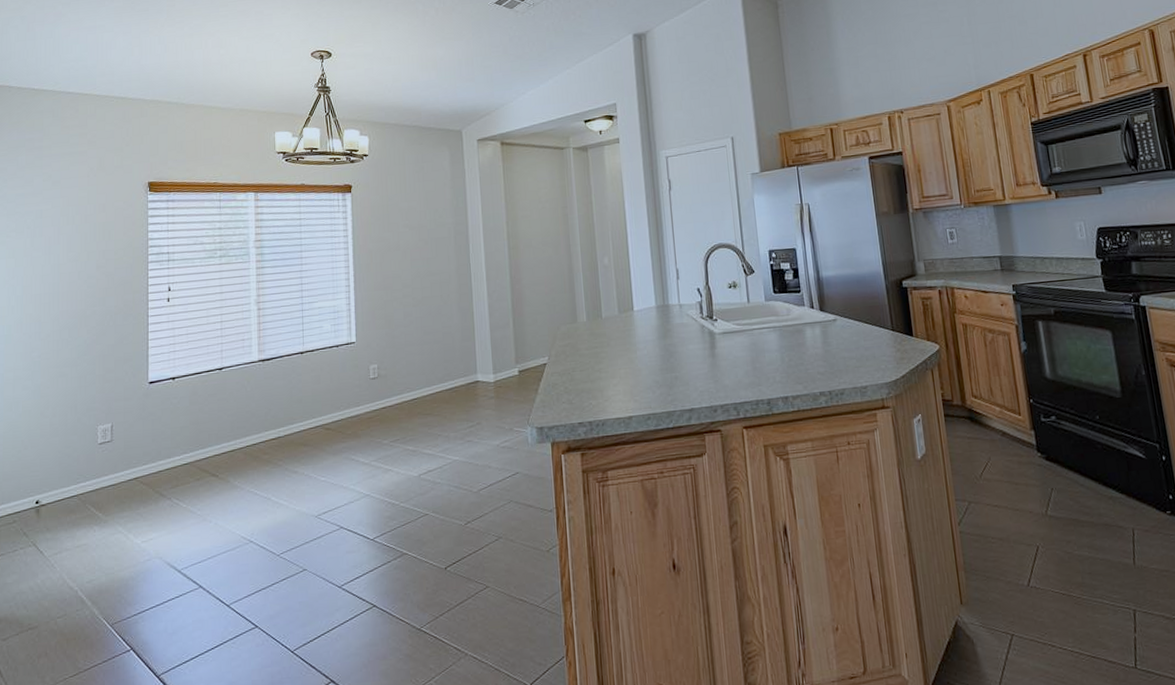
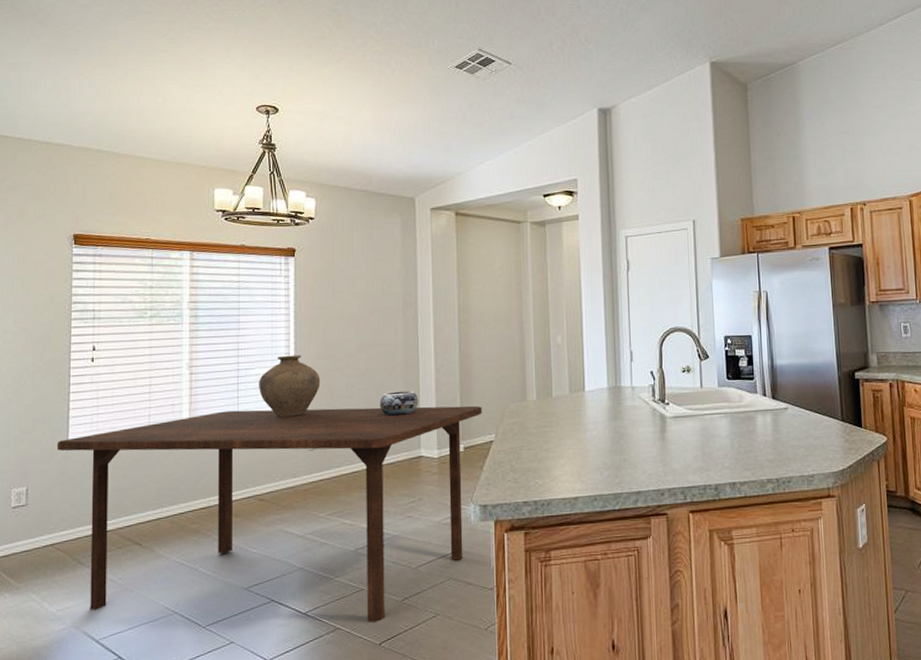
dining table: none [138,330,535,547] -> present [56,406,482,623]
vase: none [322,287,380,349] -> present [259,355,321,418]
decorative bowl: none [436,316,473,343] -> present [380,390,419,417]

